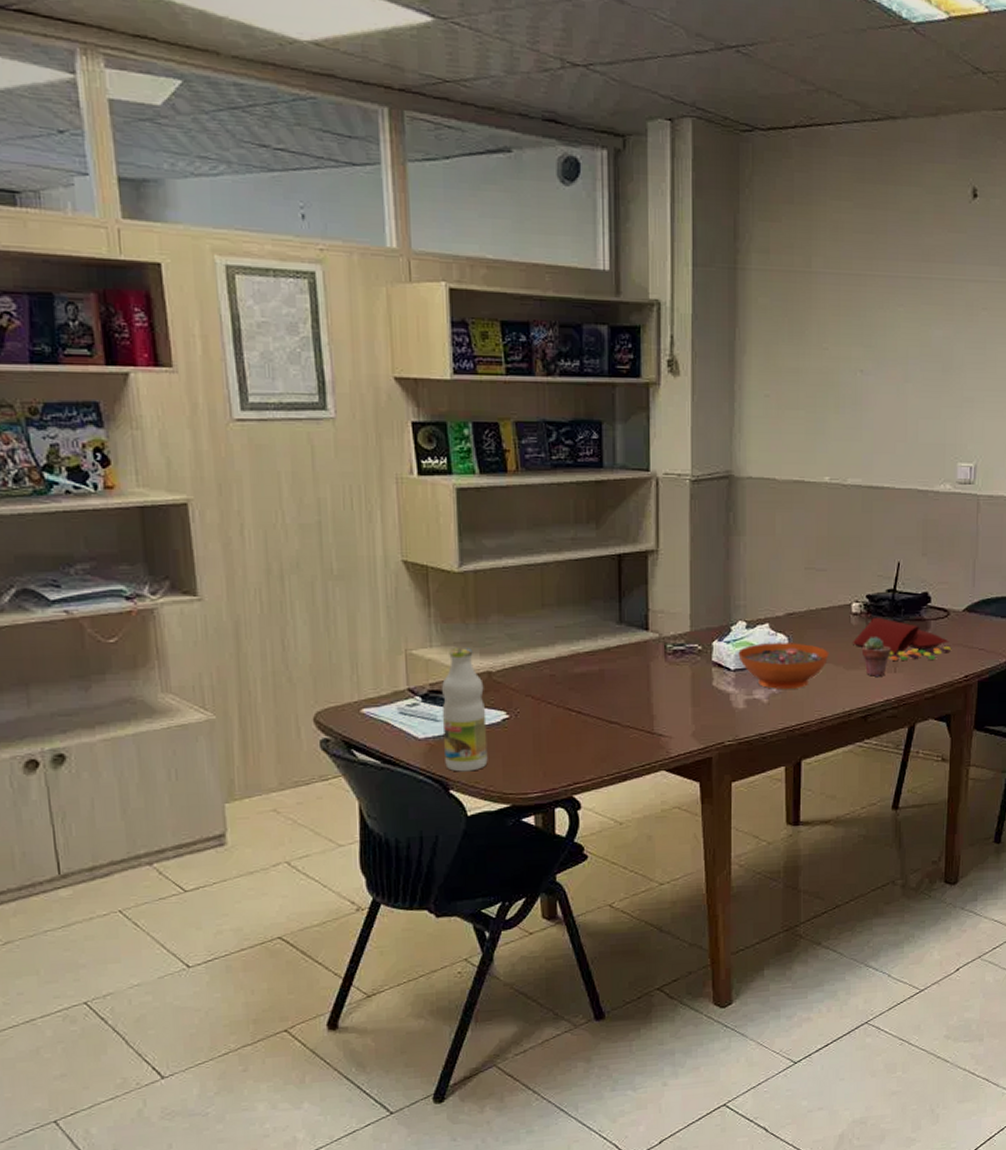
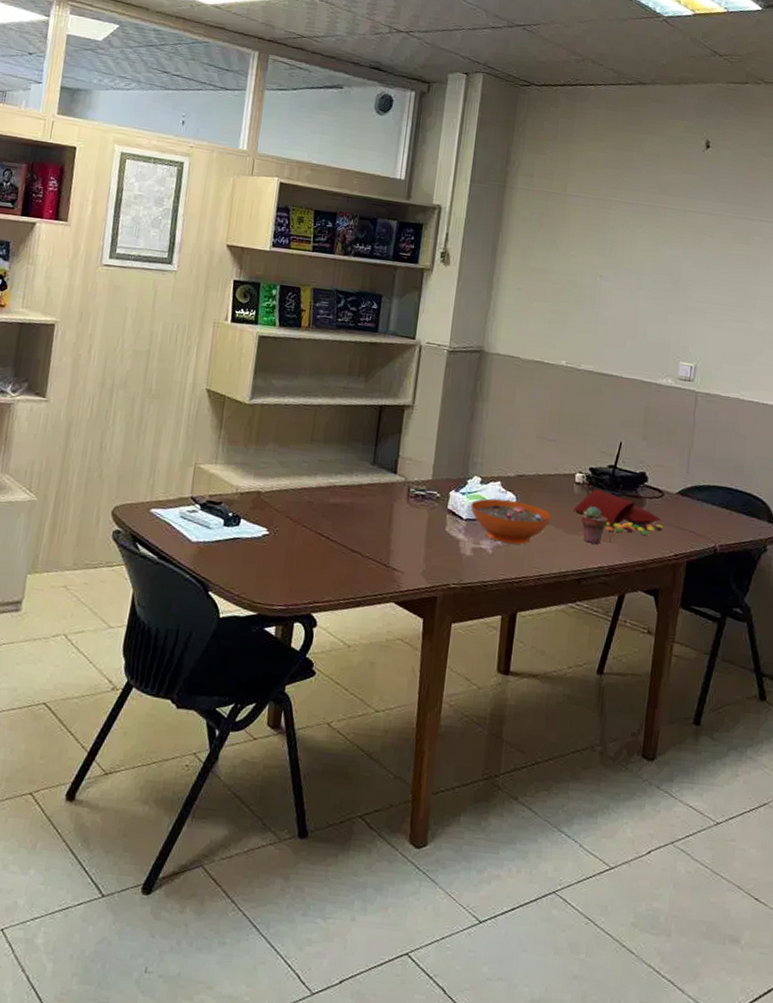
bottle: present [441,648,488,772] -> none [209,467,253,578]

